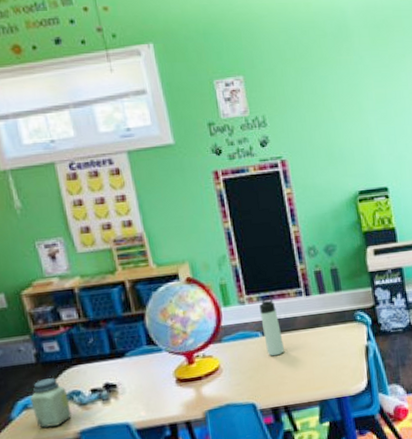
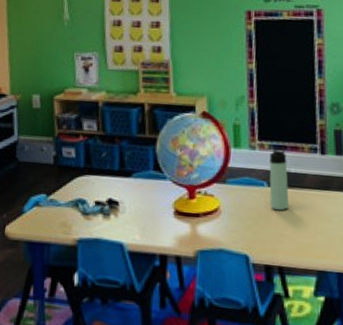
jar: present [29,378,72,428] -> none [41,181,75,229]

